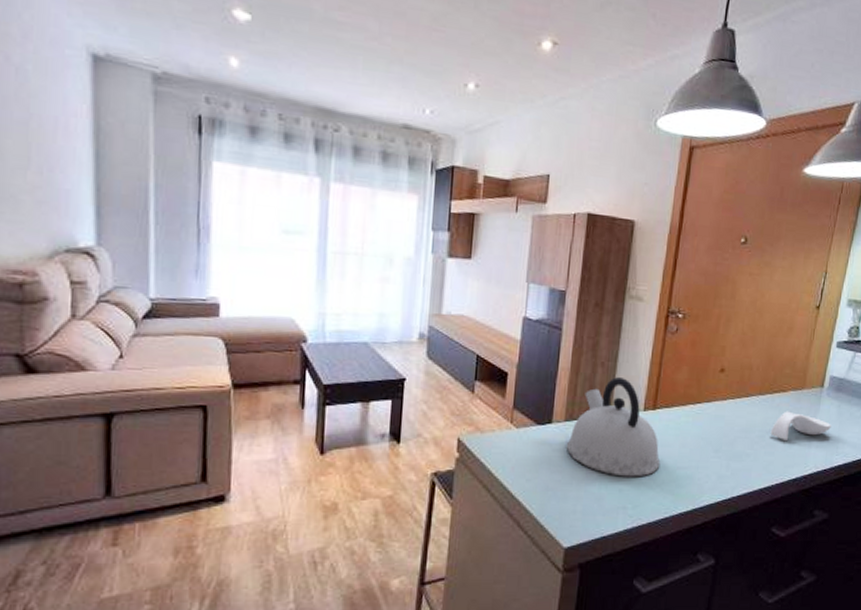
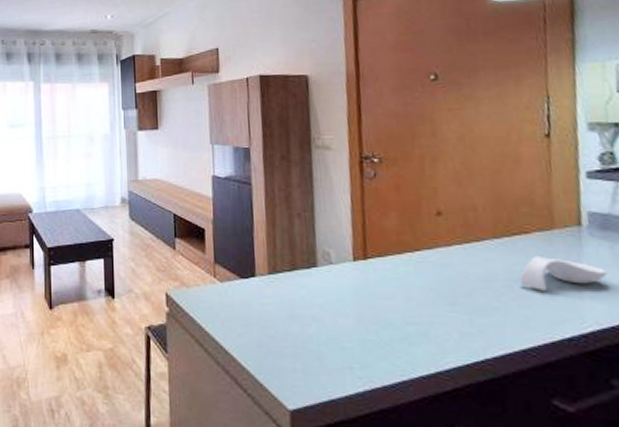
kettle: present [567,377,661,477] -> none [275,228,385,334]

